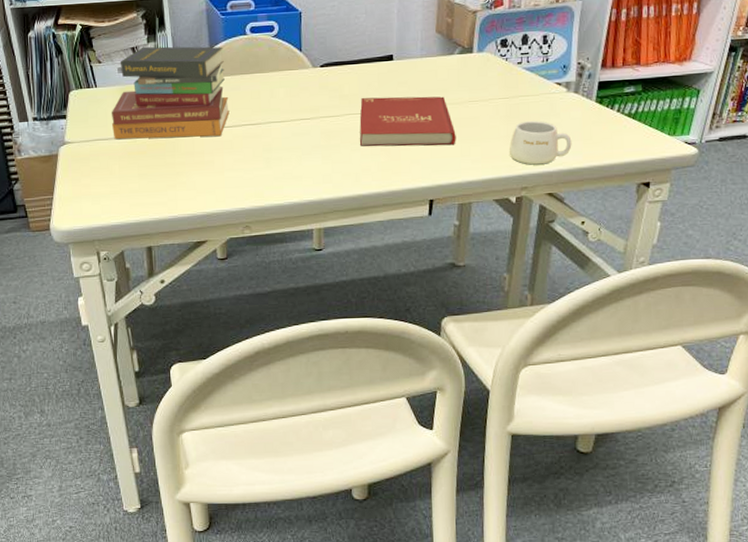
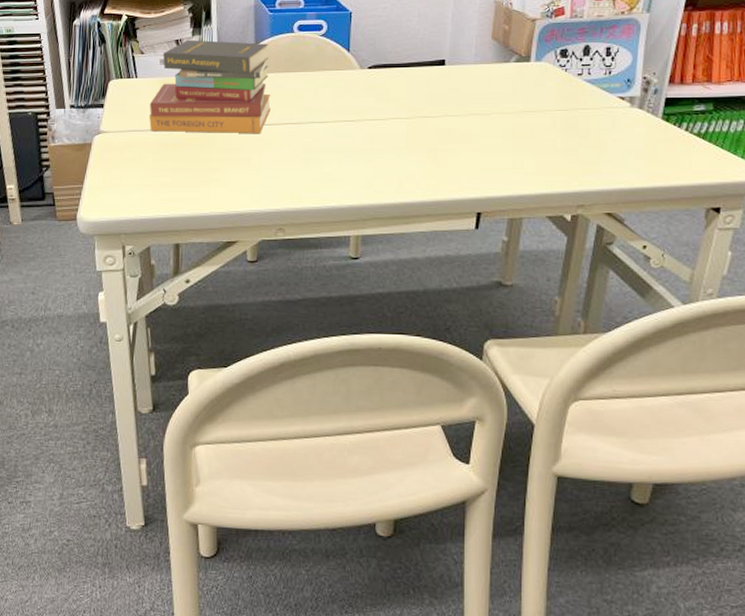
book: present [360,96,456,147] -> none [406,101,509,156]
mug: present [509,121,572,165] -> none [565,136,635,182]

